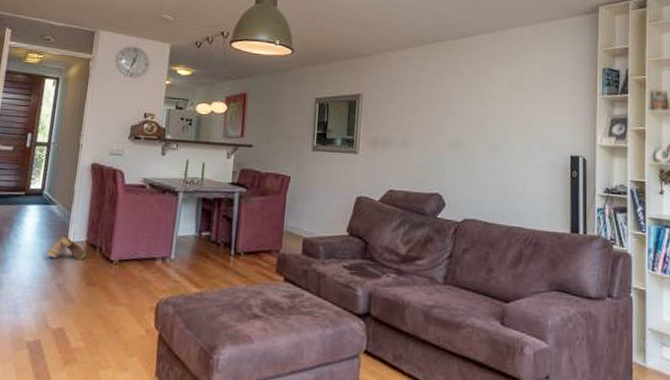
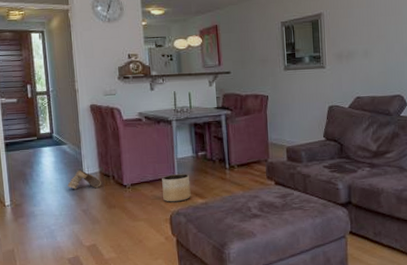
planter: none [152,254,188,288] -> present [162,174,191,202]

